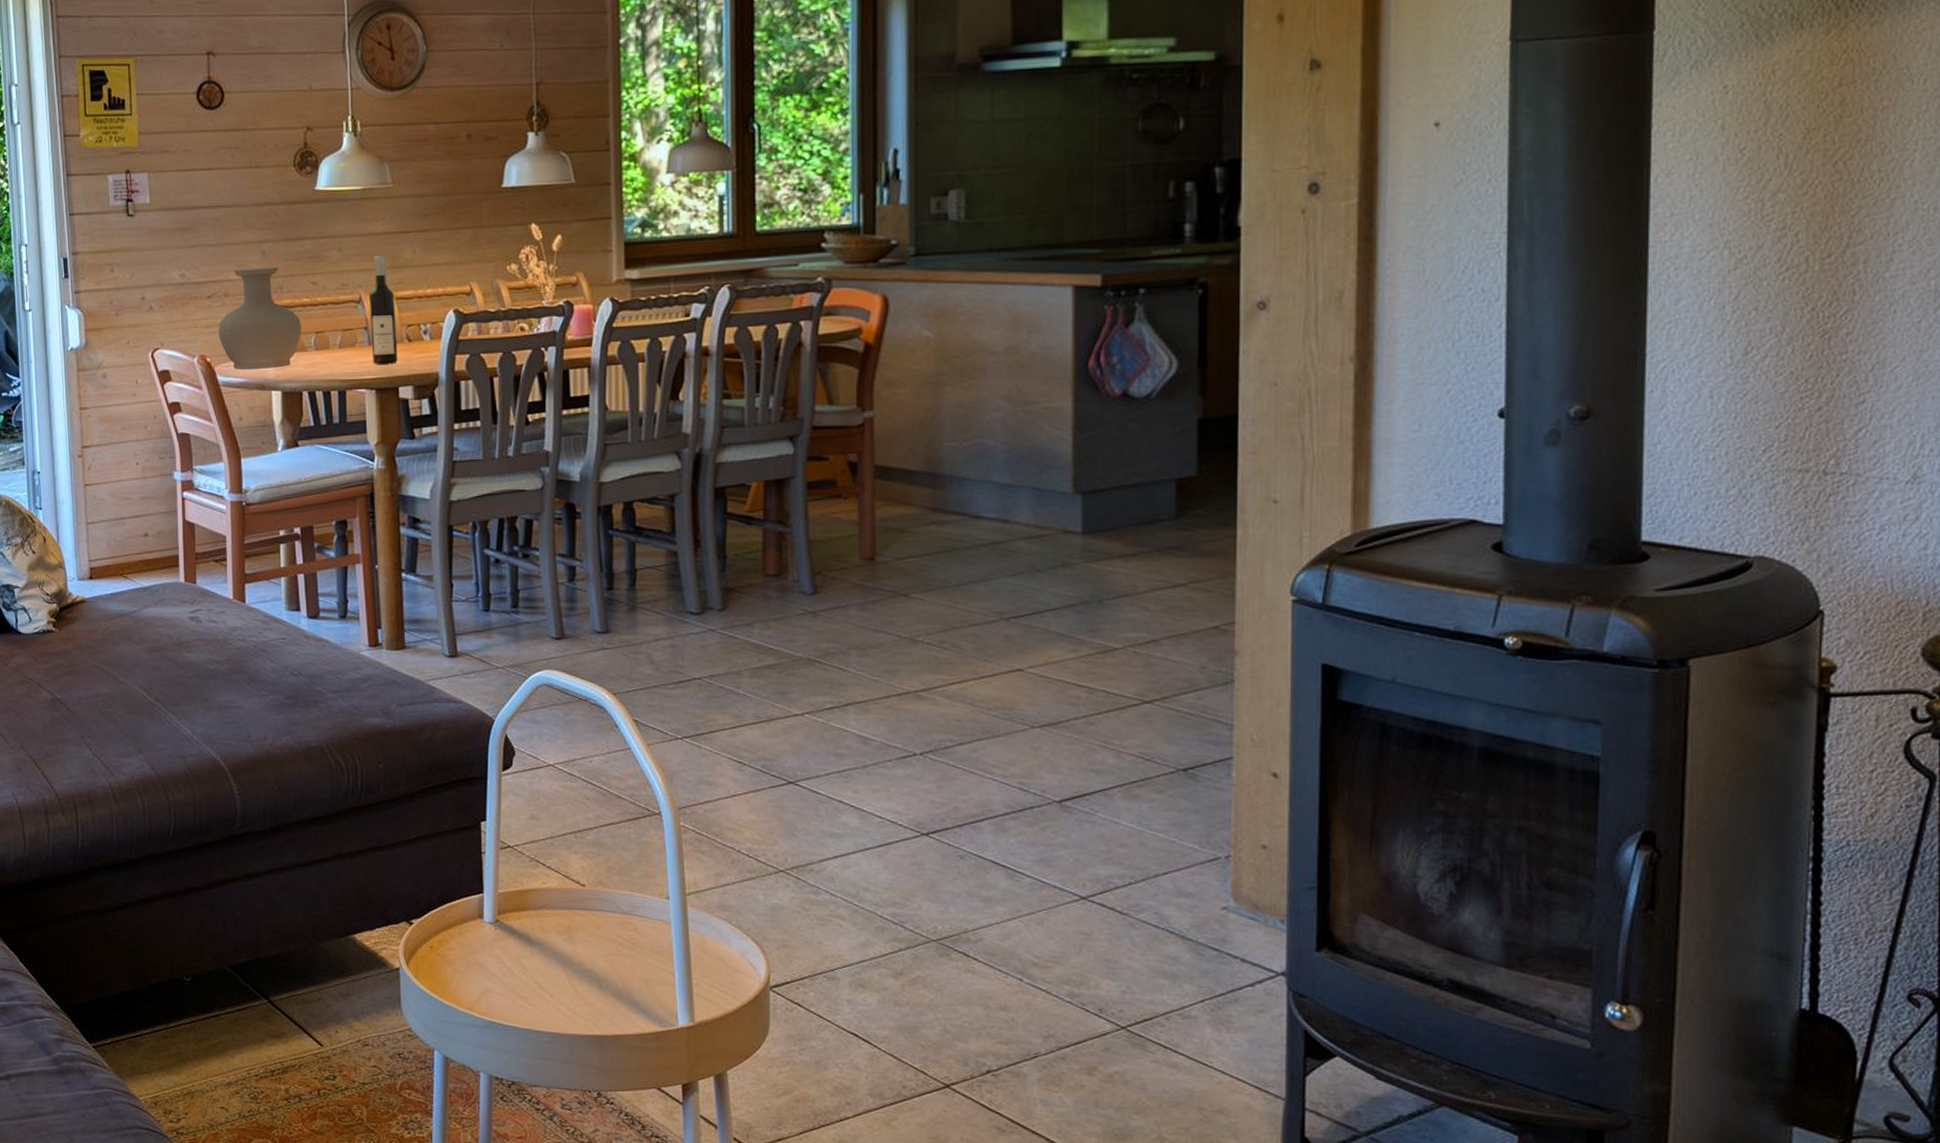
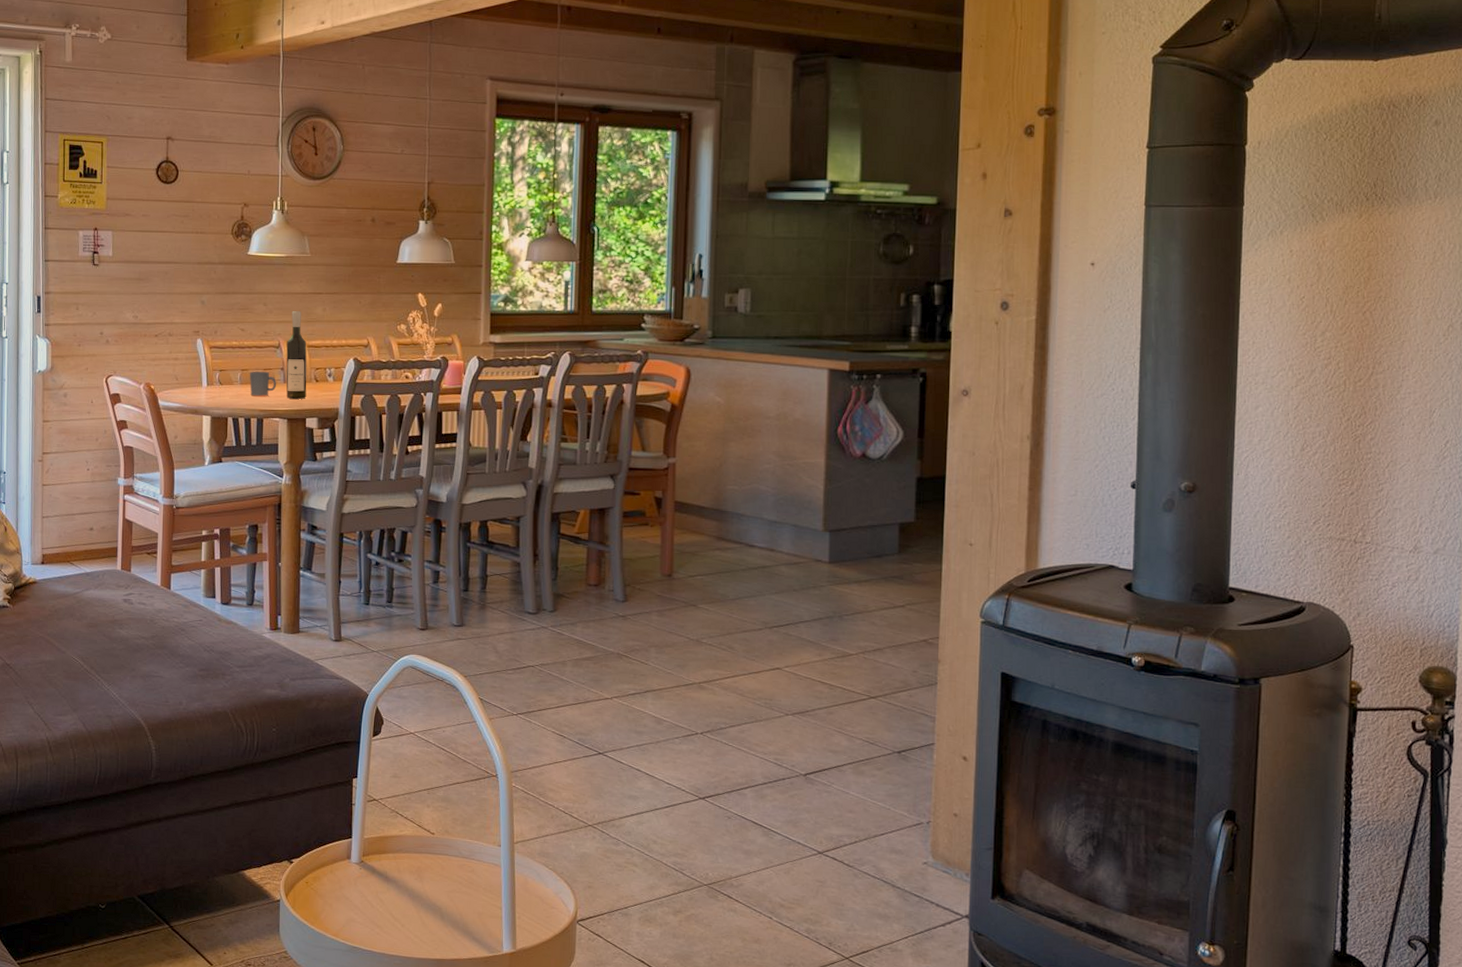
vase: present [218,267,302,369] -> none [162,314,230,397]
mug: none [326,332,361,364] -> present [250,371,277,397]

